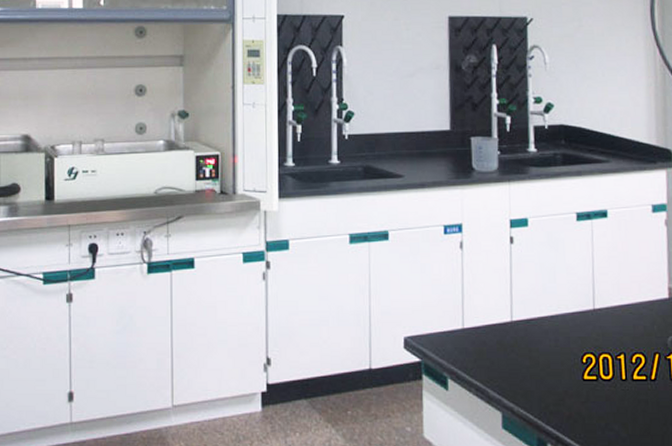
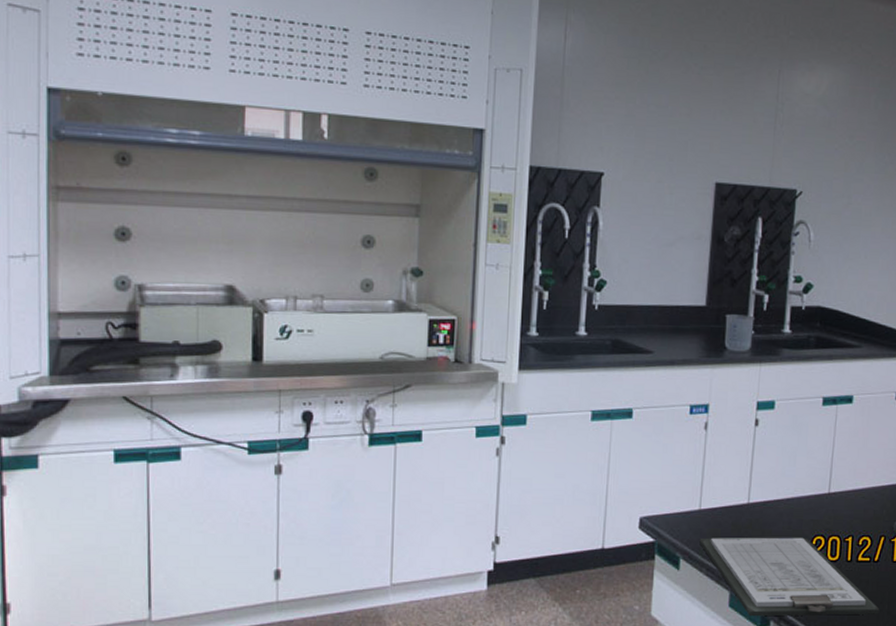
clipboard: none [466,355,664,439] -> present [699,537,880,617]

